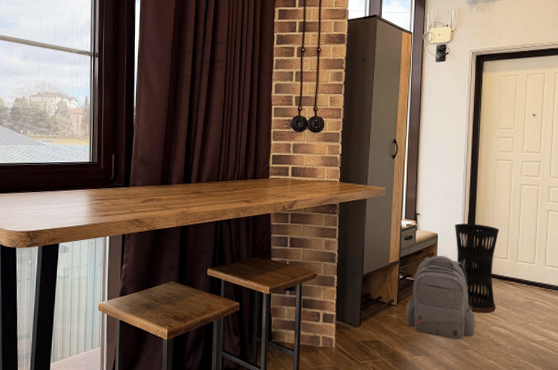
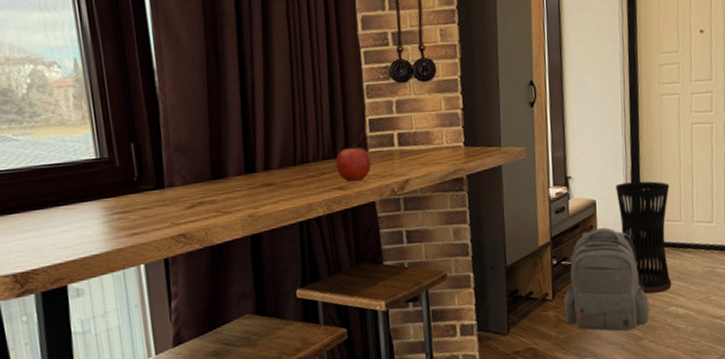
apple: none [245,171,271,197] -> present [335,144,372,182]

